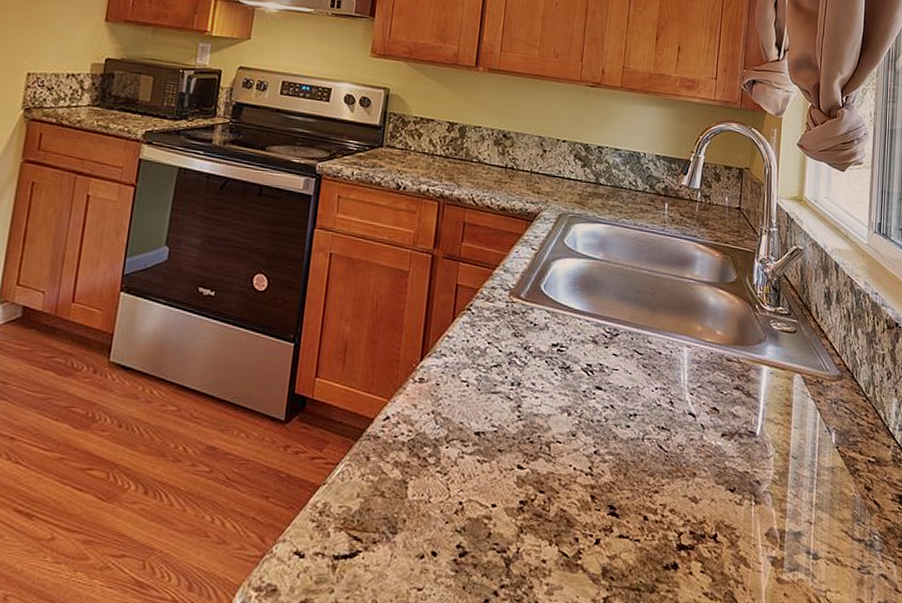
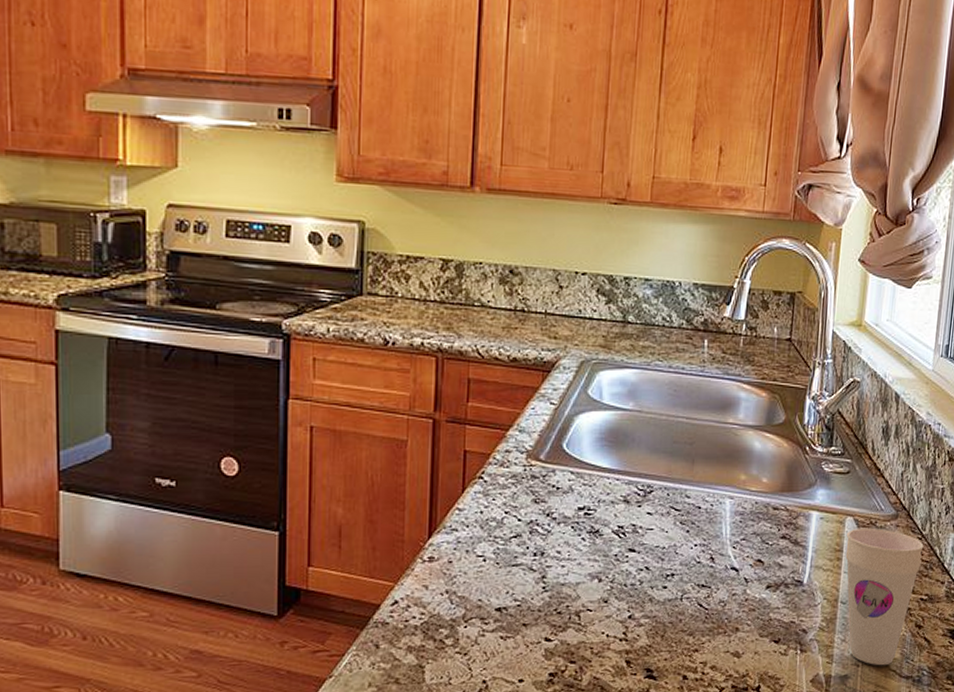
cup: none [795,385,869,526] -> present [845,528,924,666]

